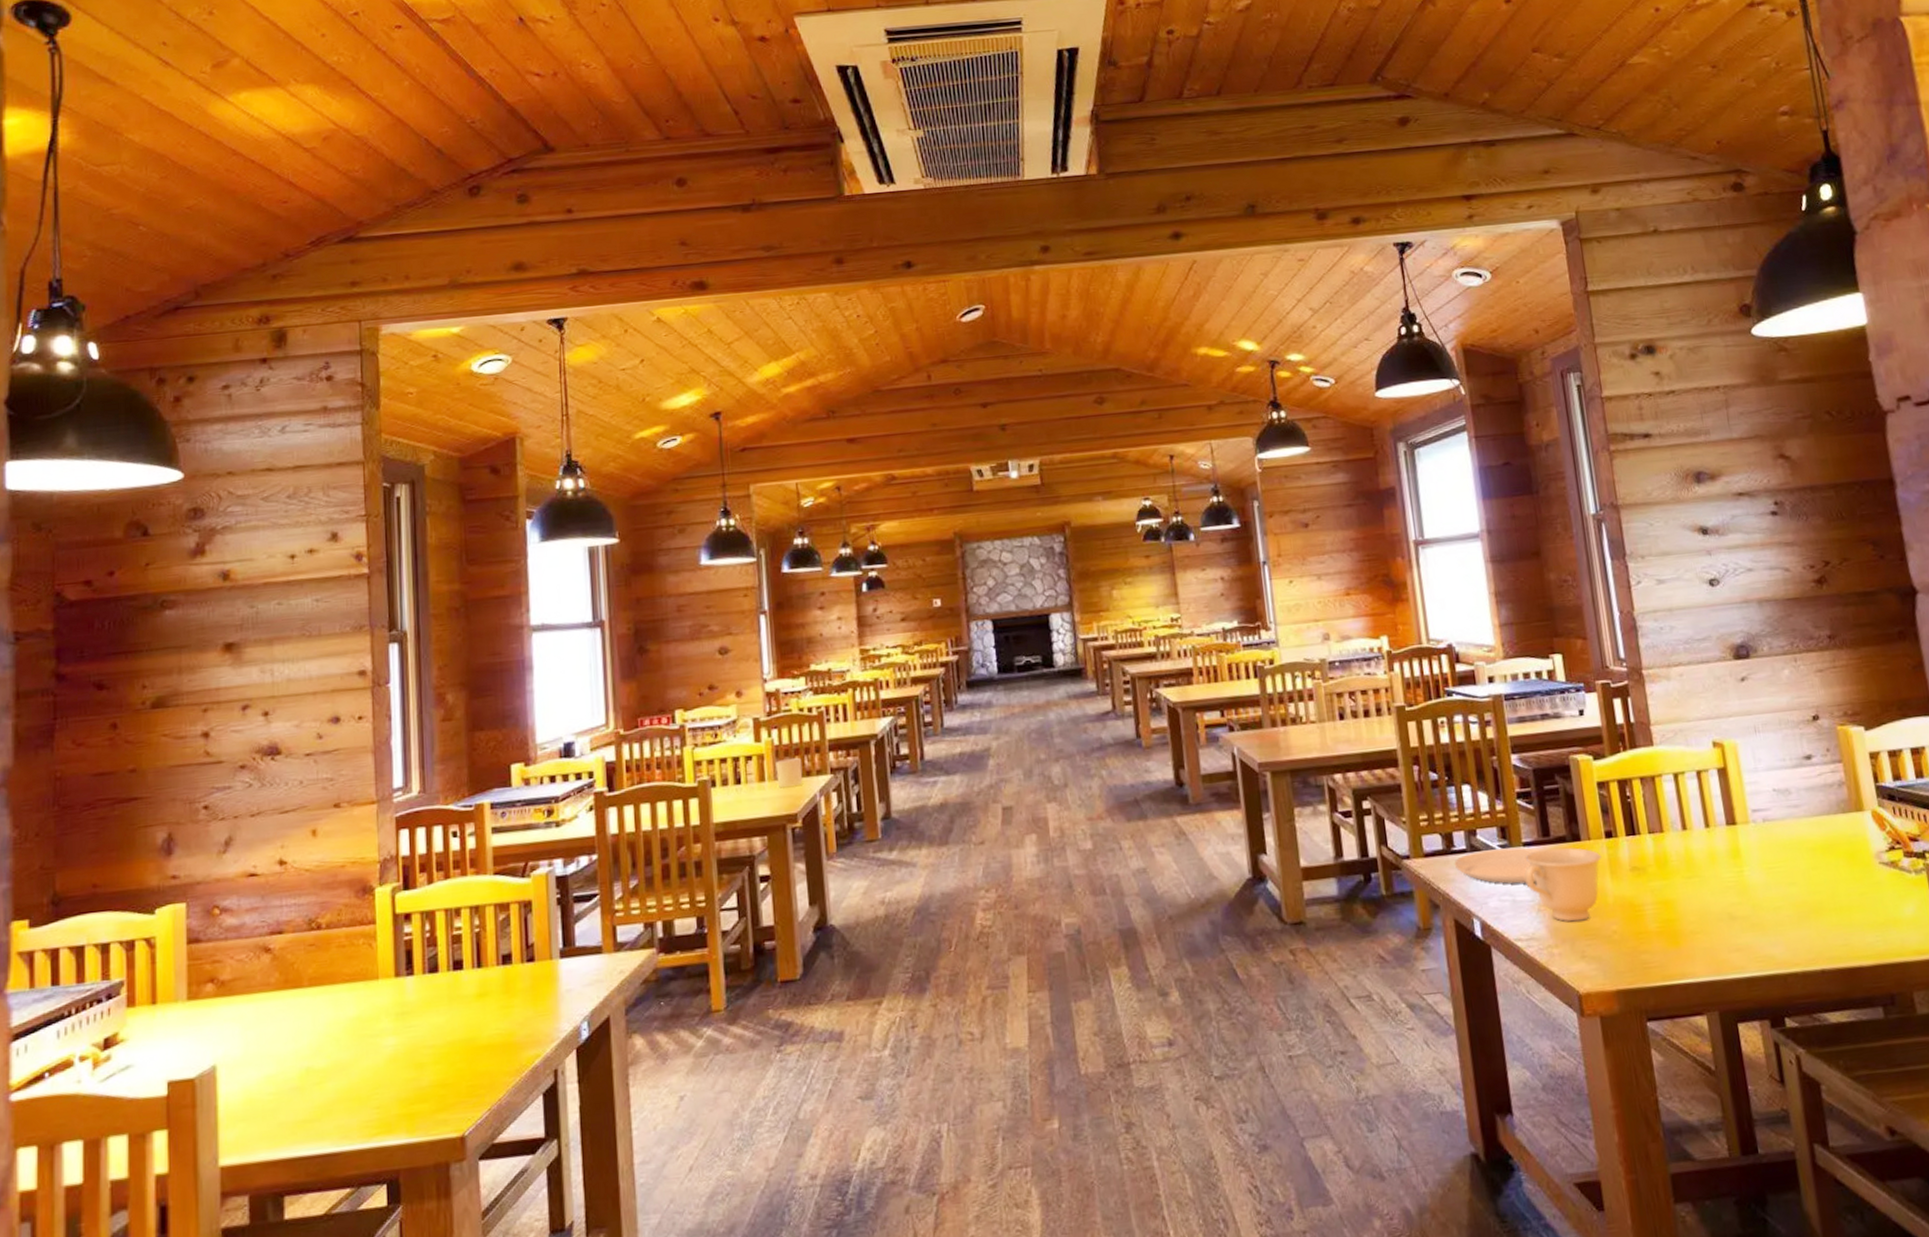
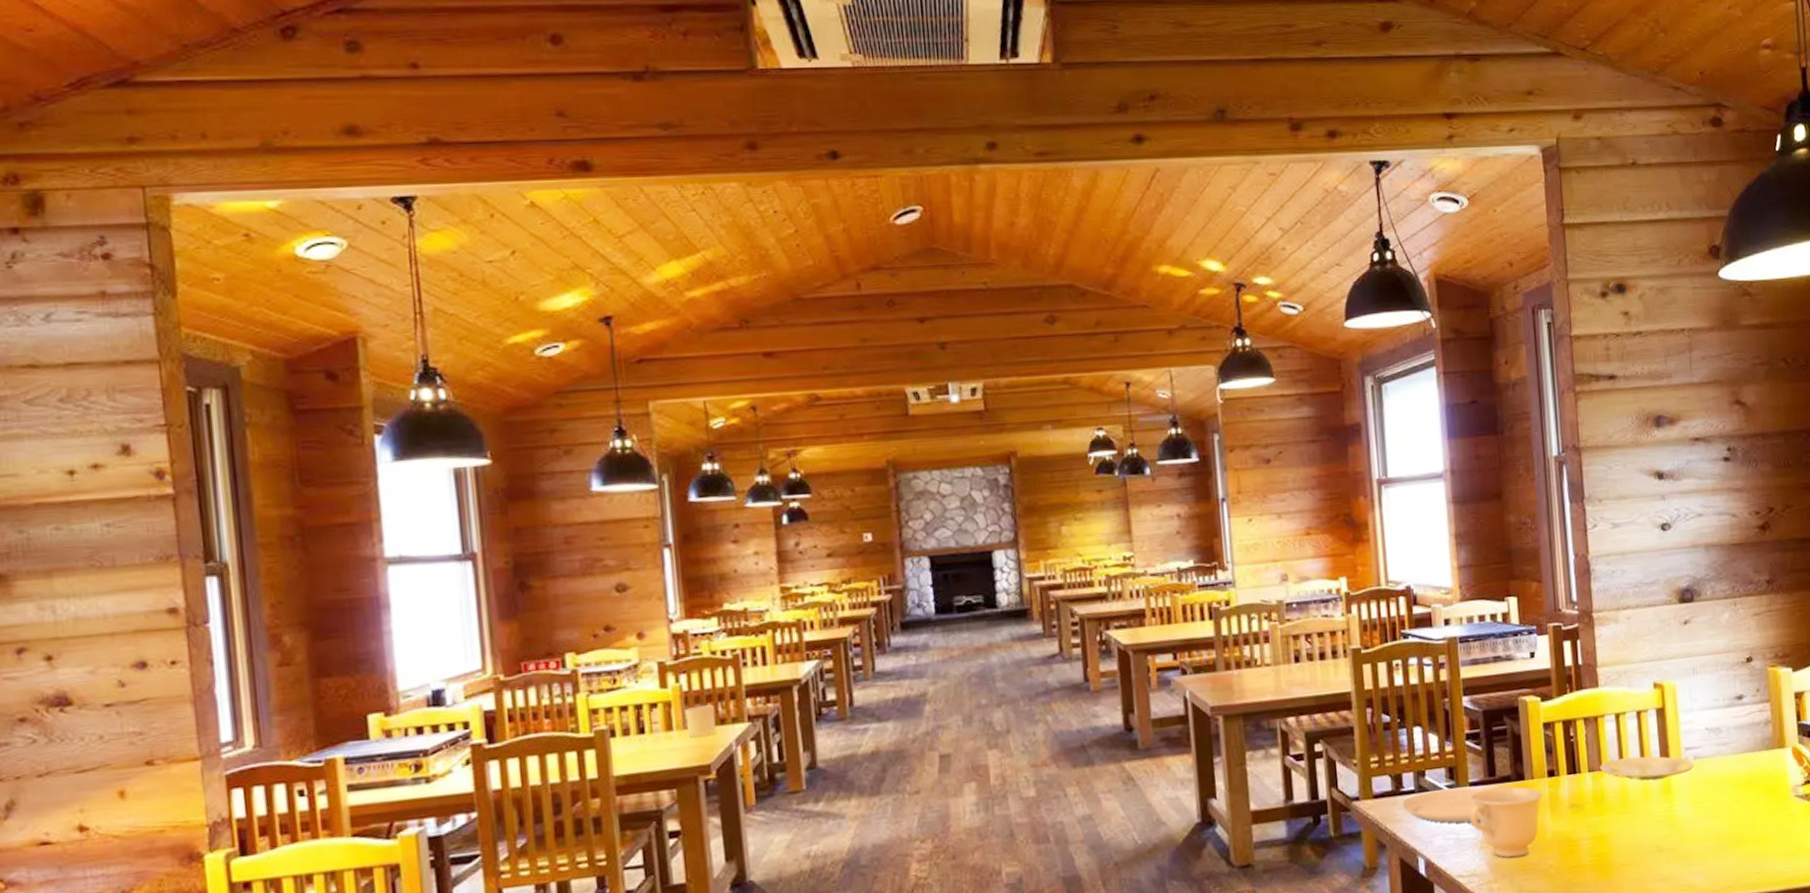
plate: none [1659,818,1764,844] -> present [1599,756,1694,781]

